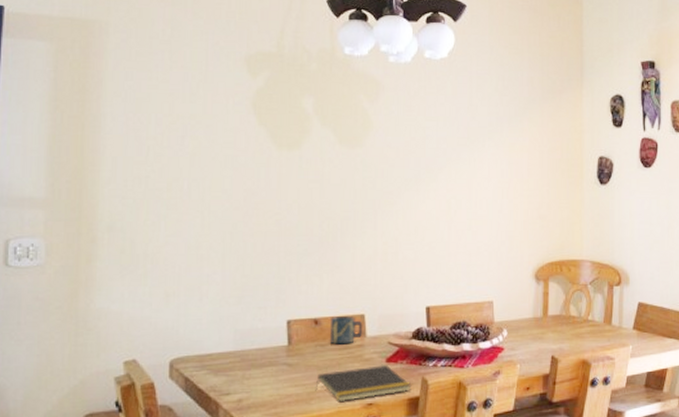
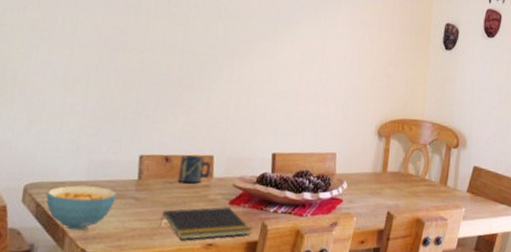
cereal bowl: none [194,356,268,401] -> present [46,185,117,230]

